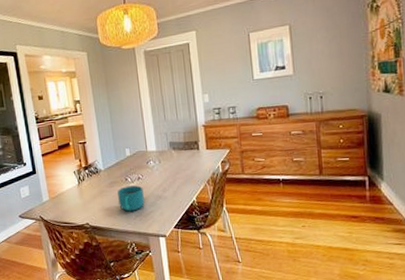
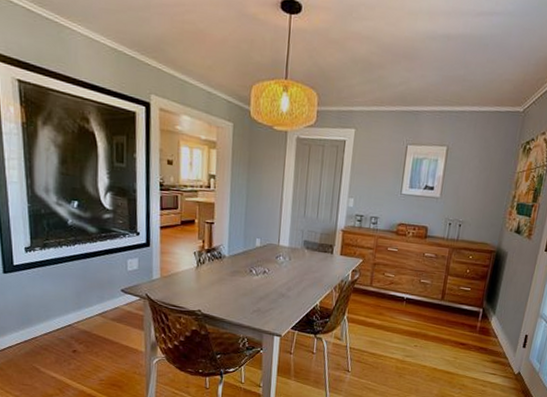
cup: present [117,185,145,212] -> none [238,278,267,306]

